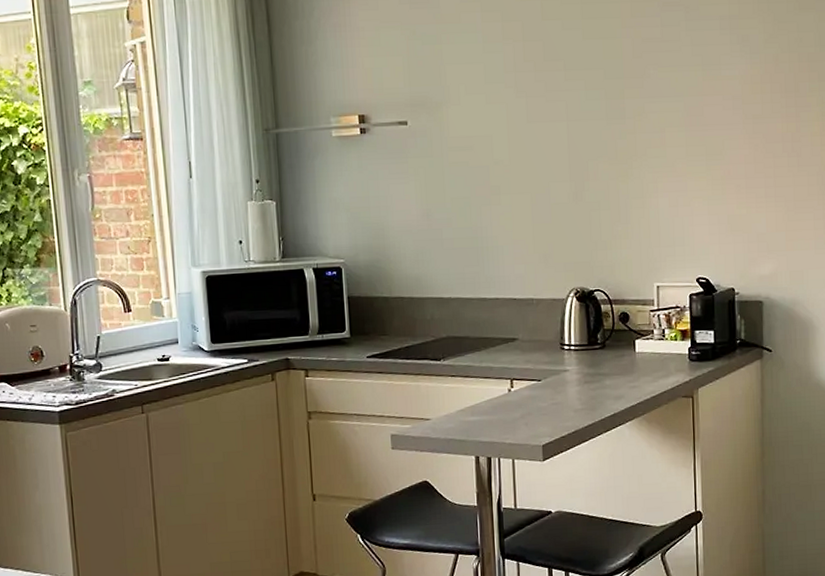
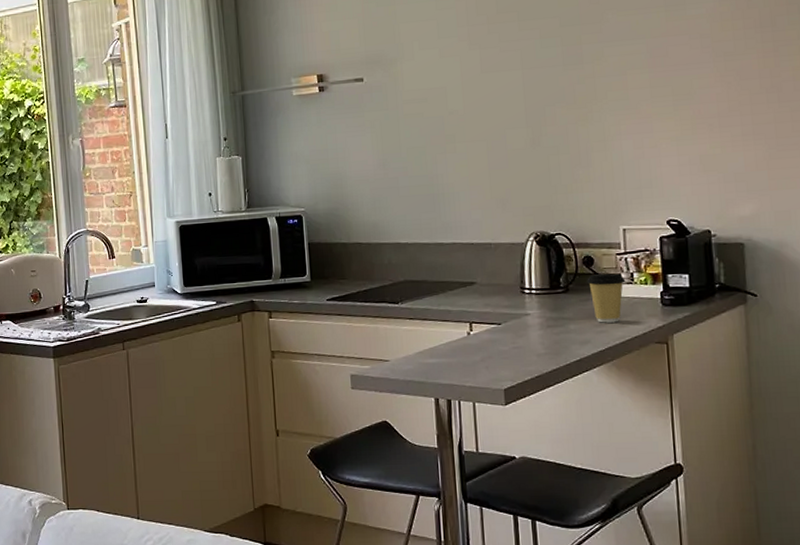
coffee cup: none [622,329,658,378] -> present [587,273,626,323]

